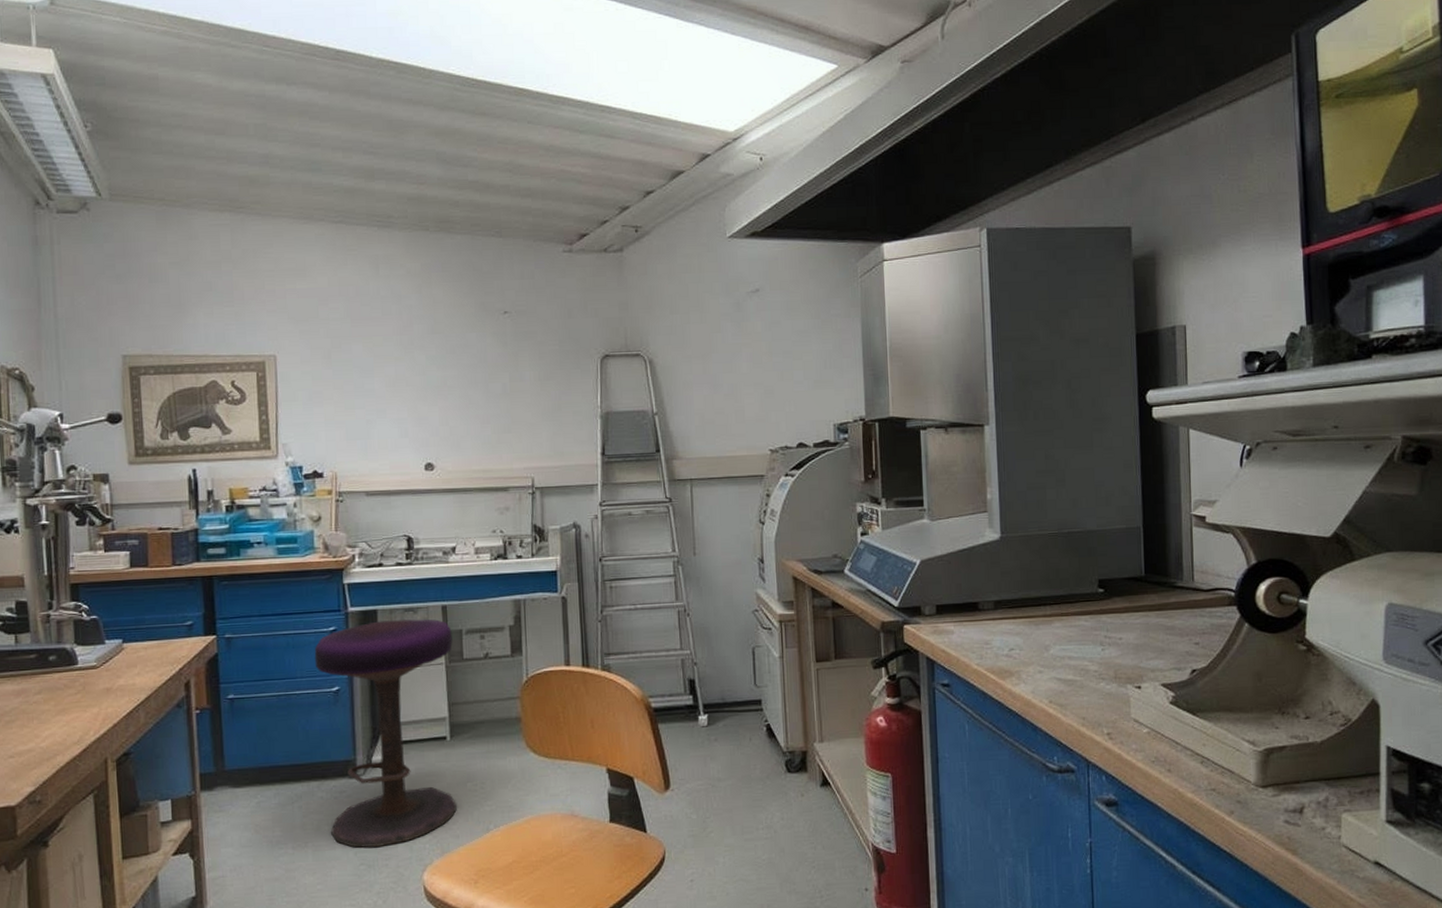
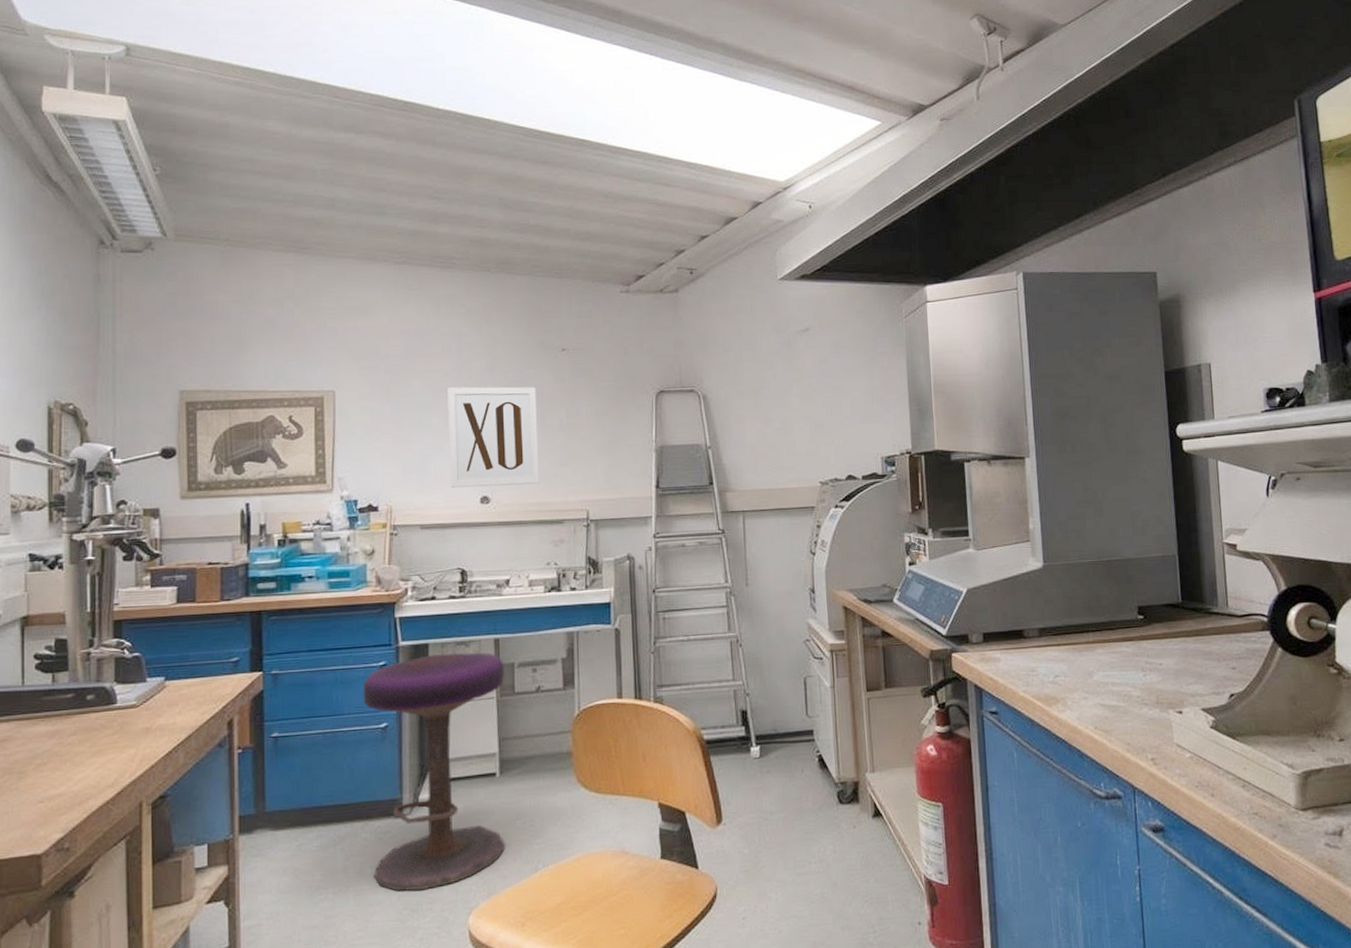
wall art: none [389,351,484,454] -> present [447,386,540,488]

